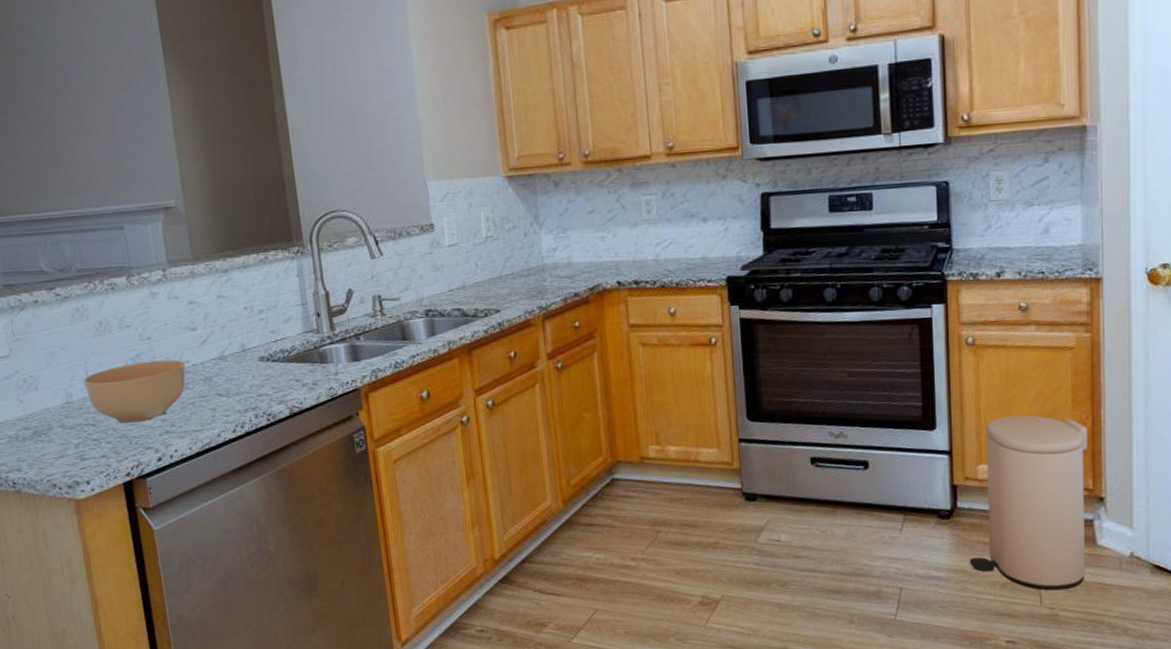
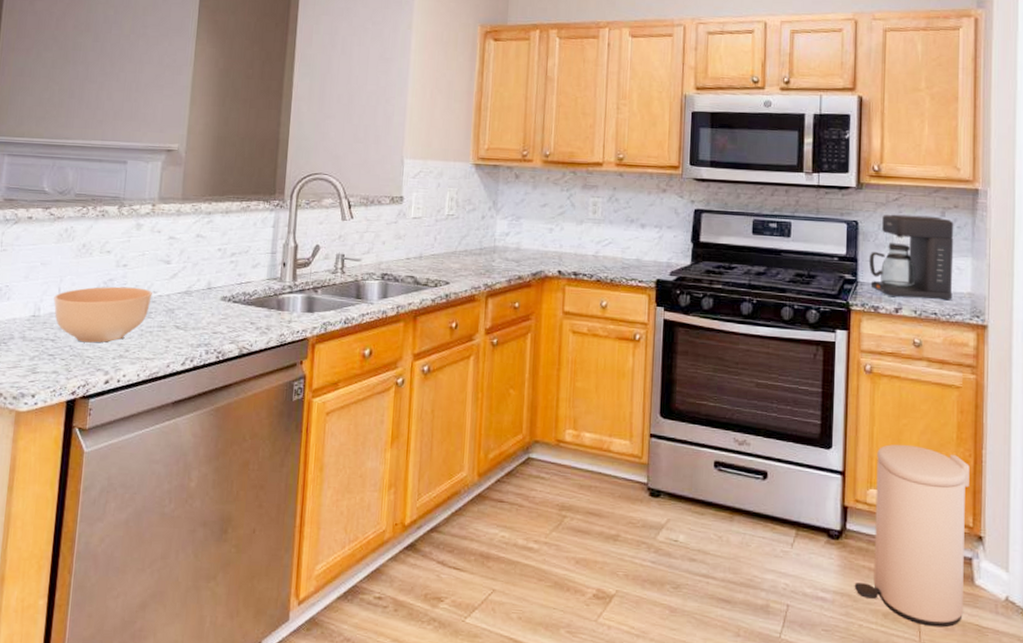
coffee maker: none [963,164,1061,261] -> present [868,214,954,301]

